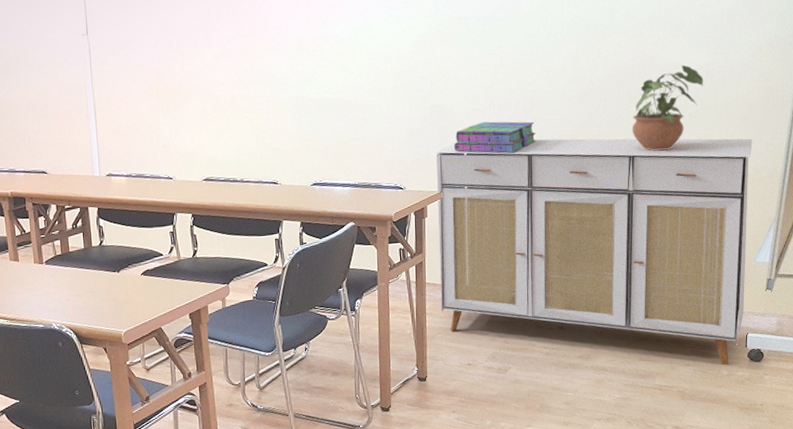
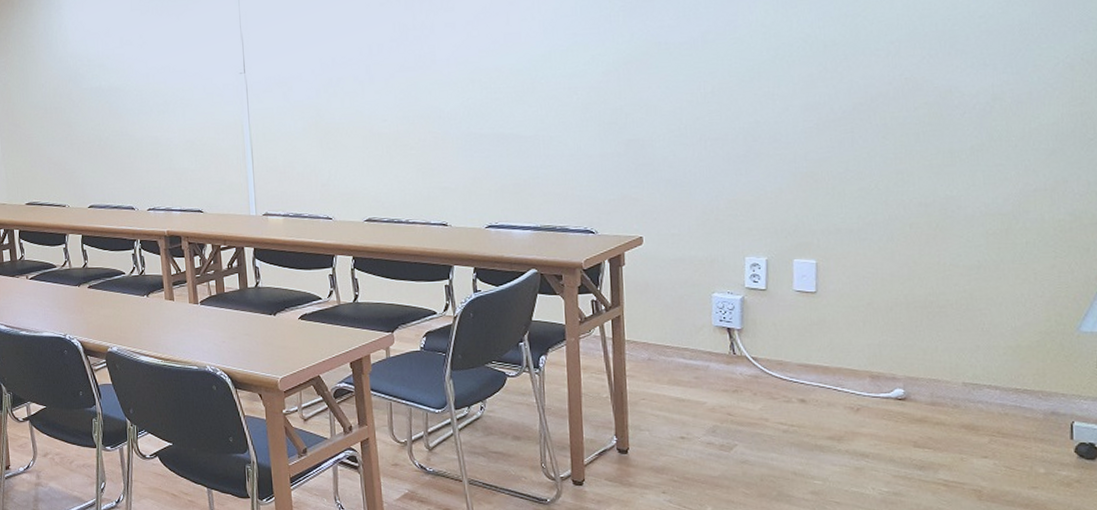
sideboard: present [435,138,753,365] -> none [633,176,1067,460]
stack of books: present [454,121,536,153] -> none [656,157,761,194]
potted plant: present [632,65,704,151] -> none [890,89,990,191]

